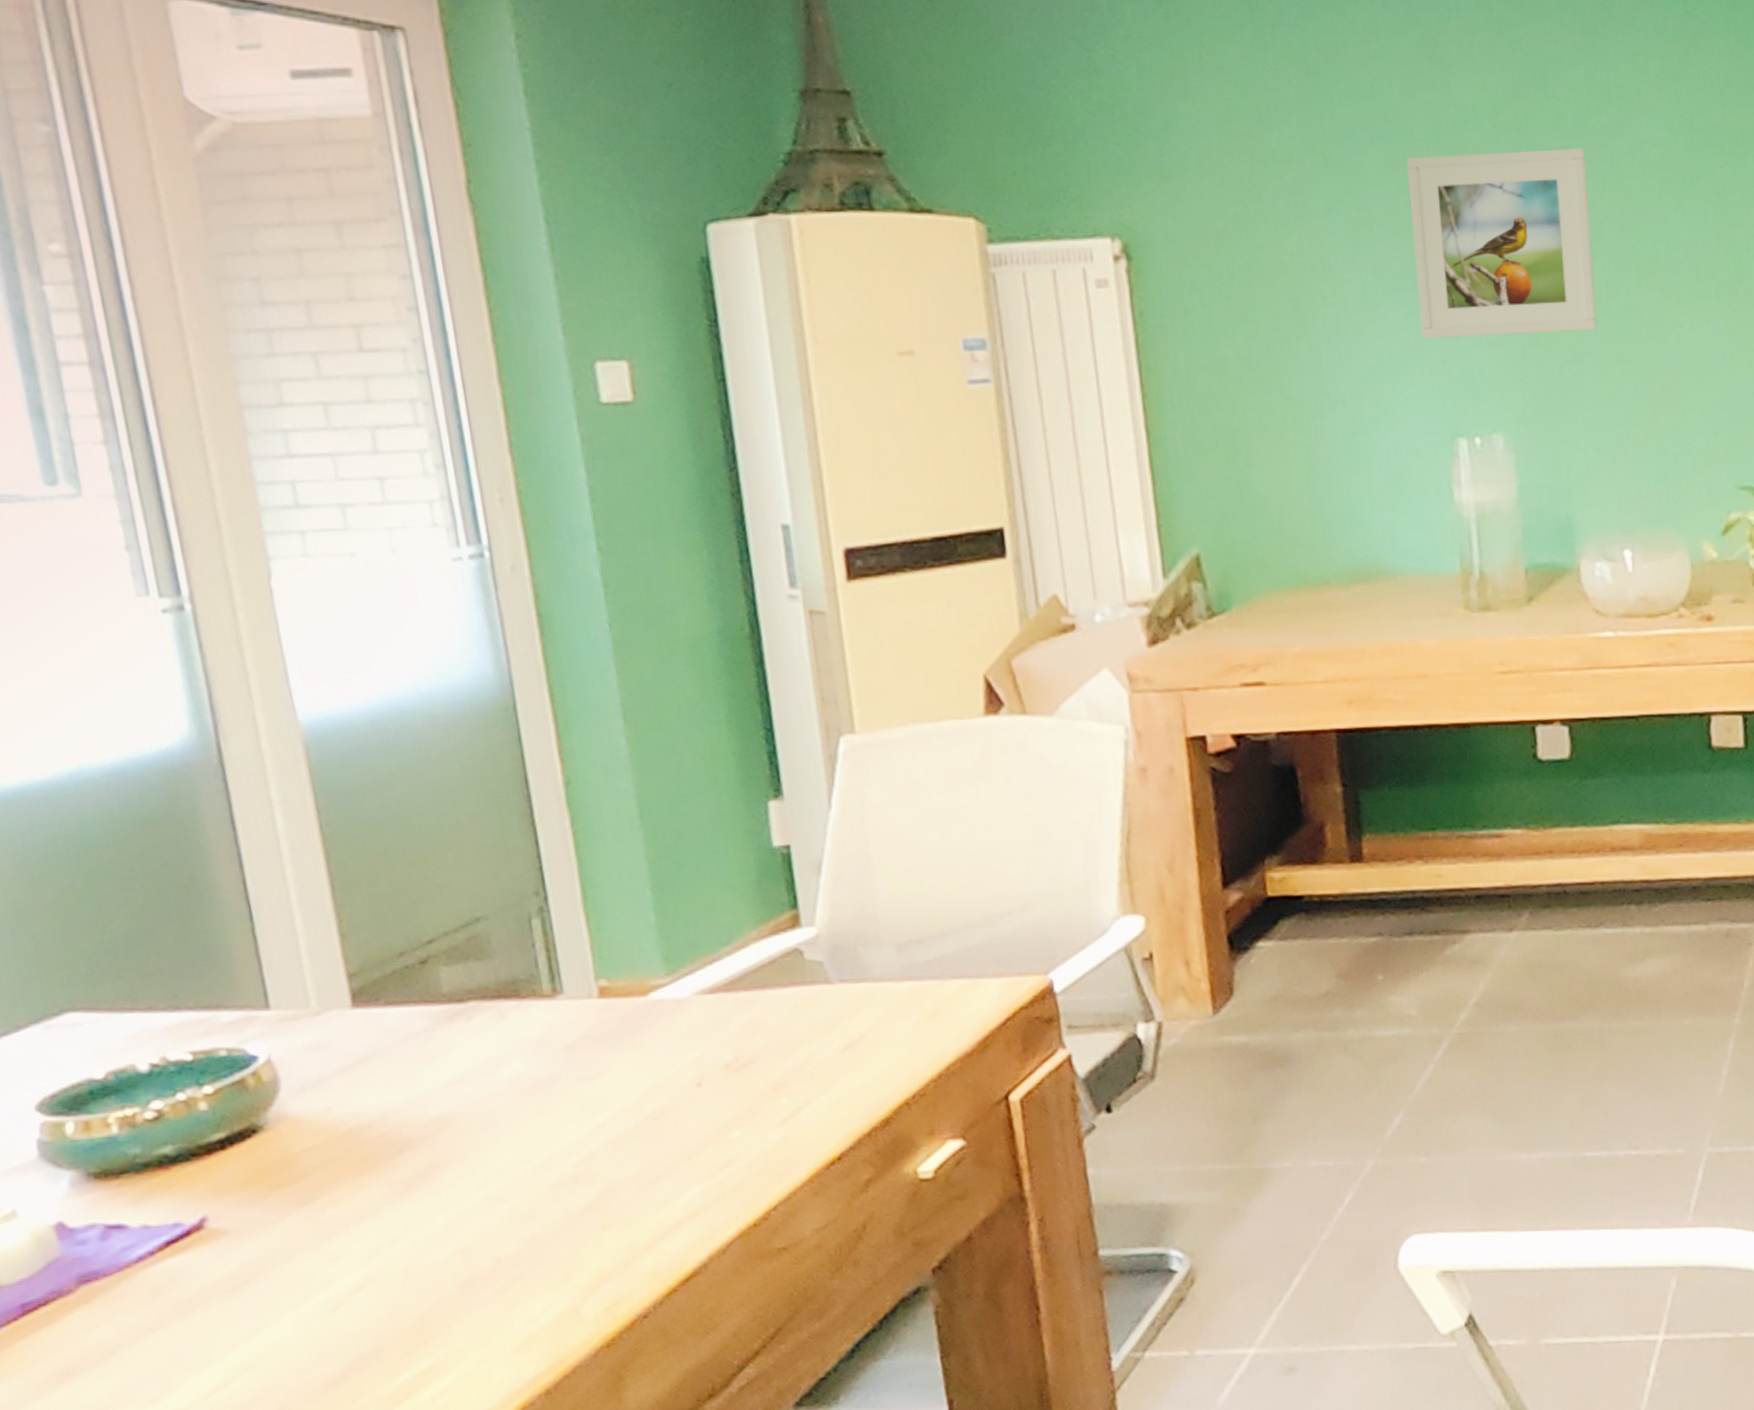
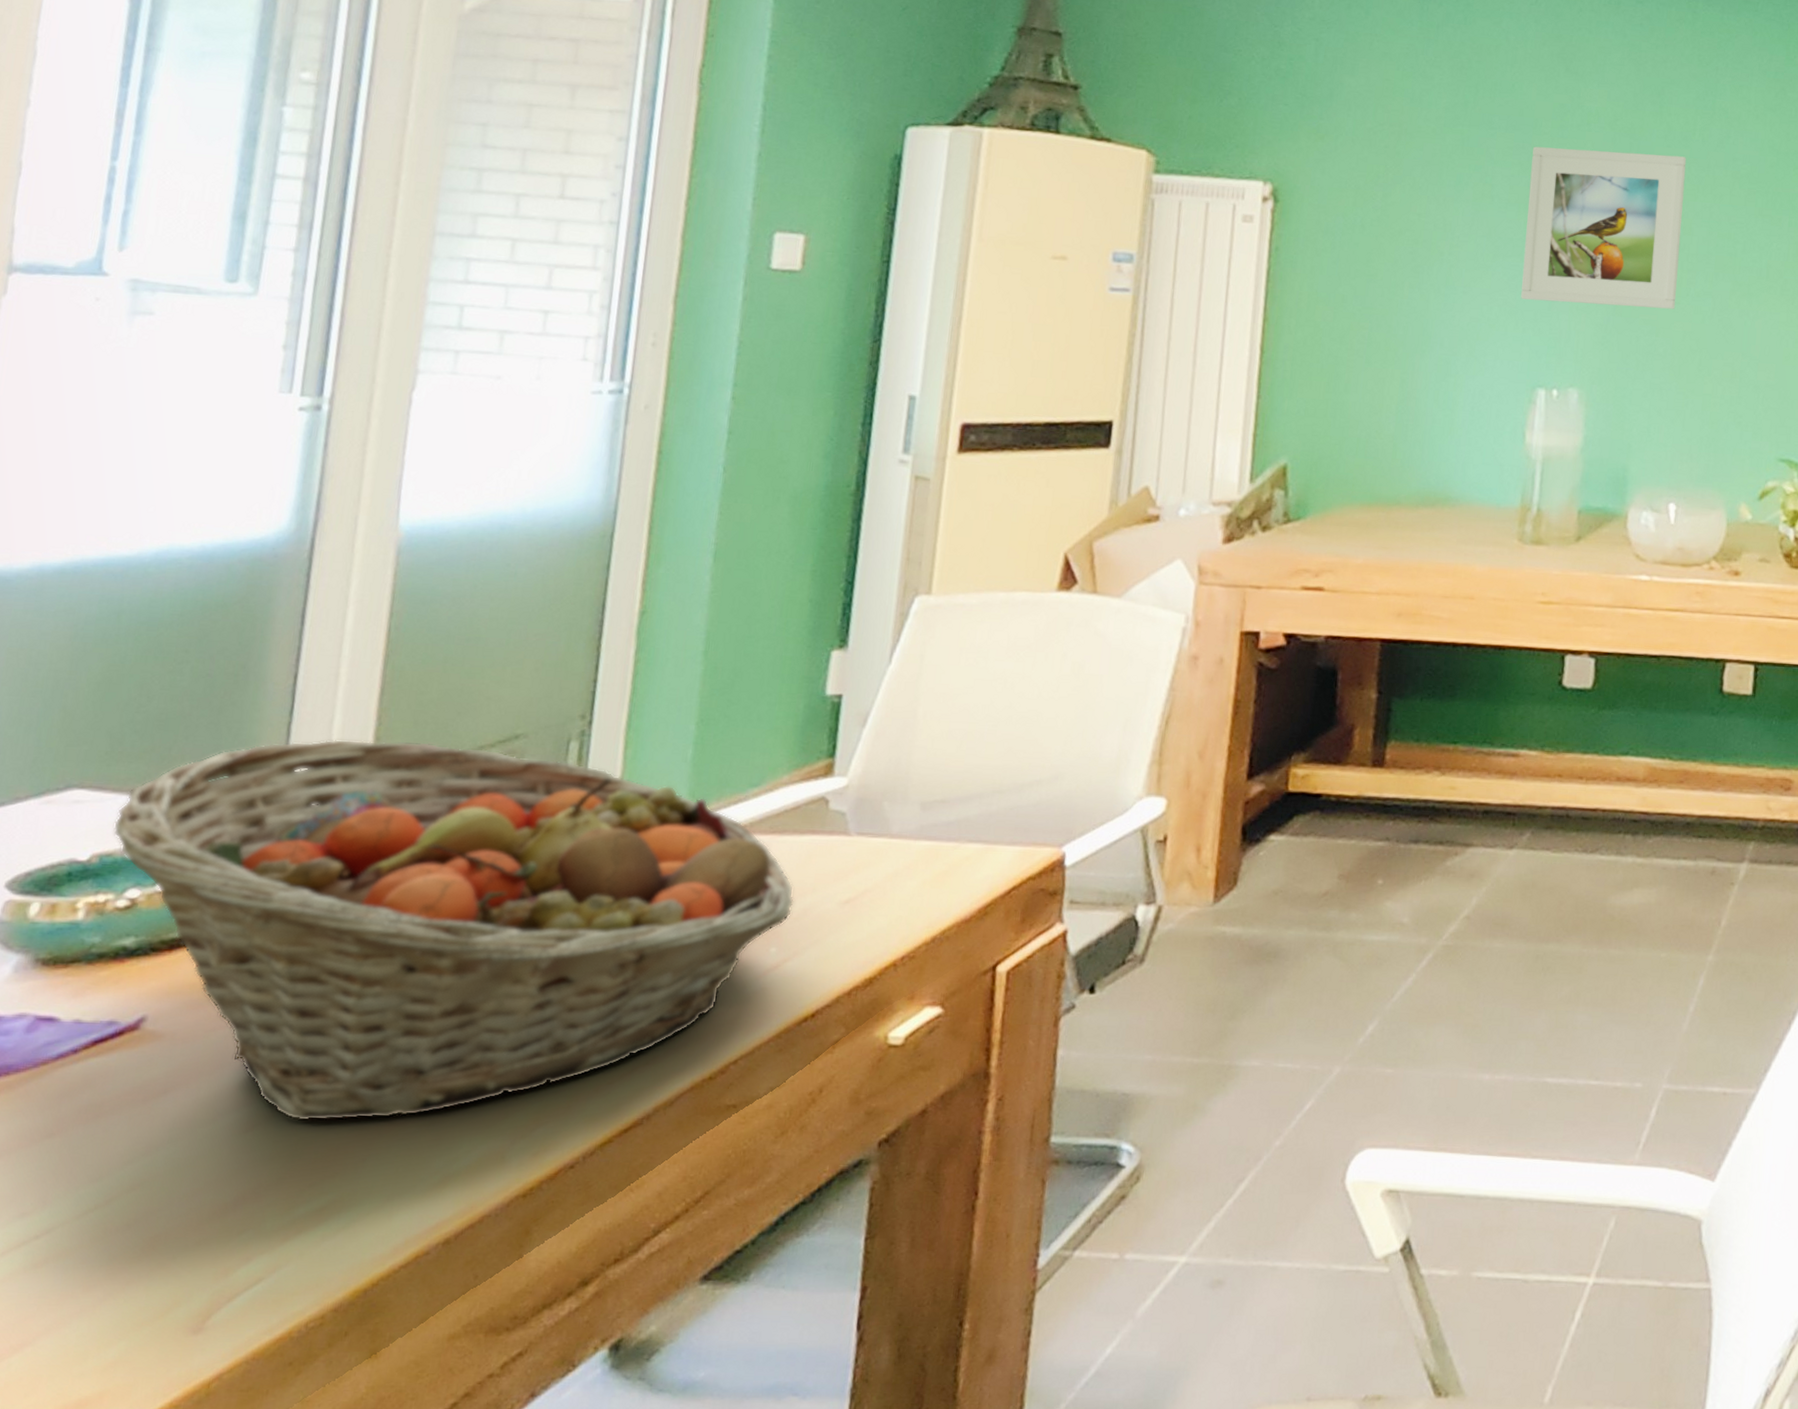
fruit basket: none [117,934,794,1298] -> present [113,739,795,1122]

